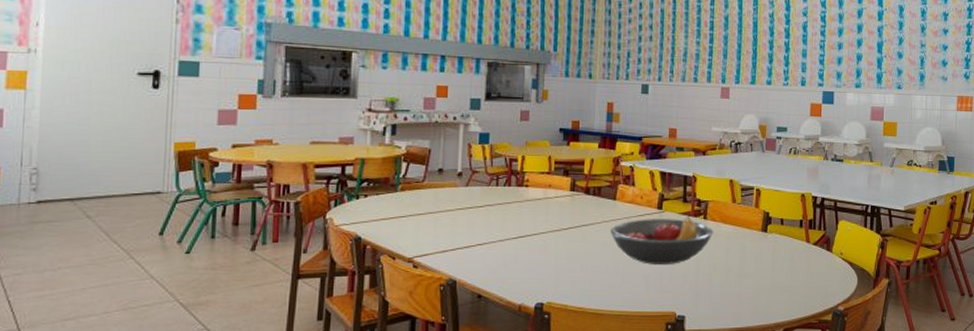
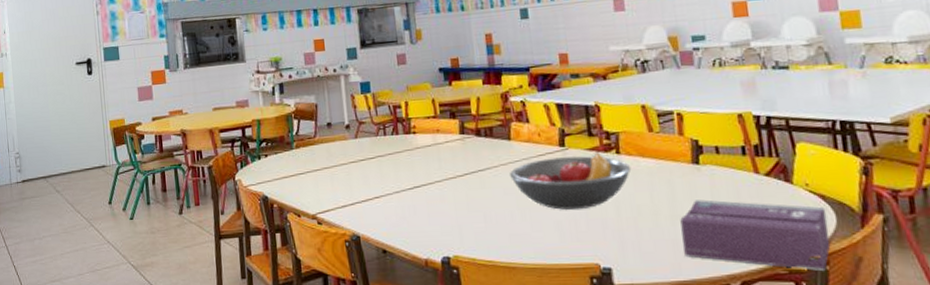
tissue box: none [745,261,852,322] -> present [680,199,831,272]

